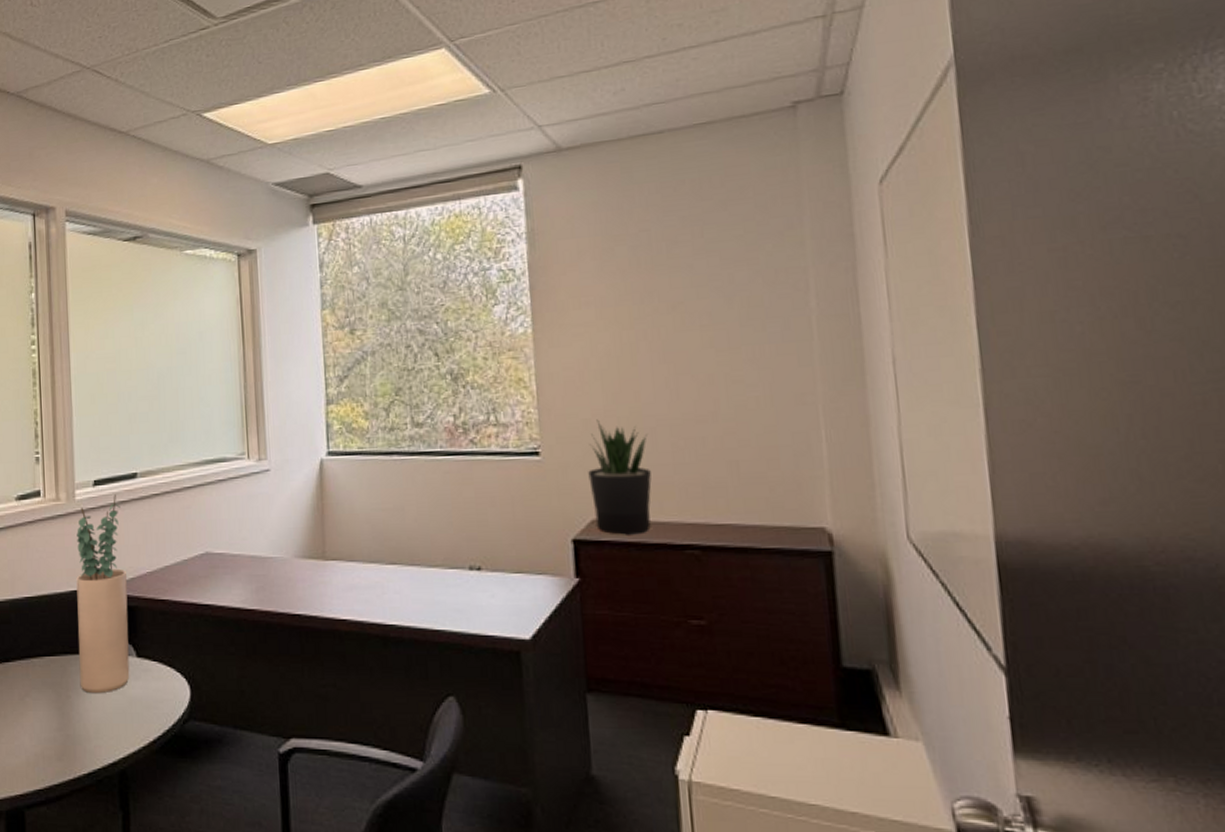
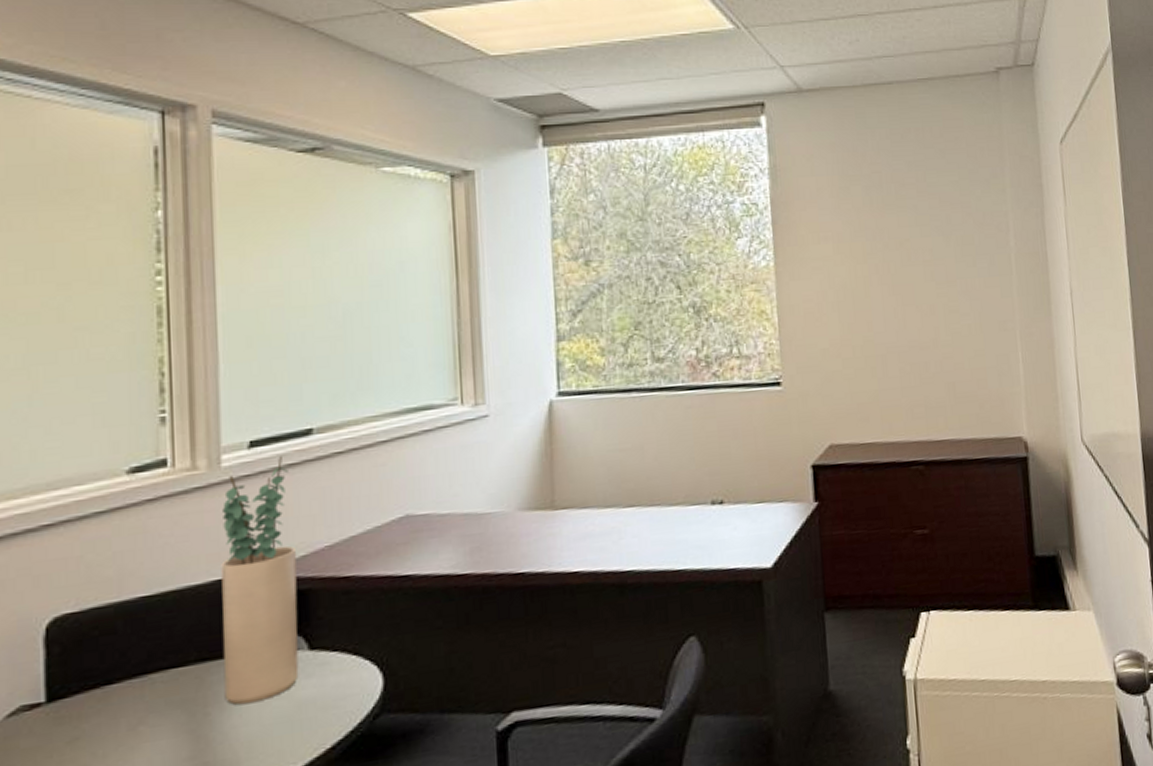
planter: present [588,419,652,535] -> none [826,349,883,458]

